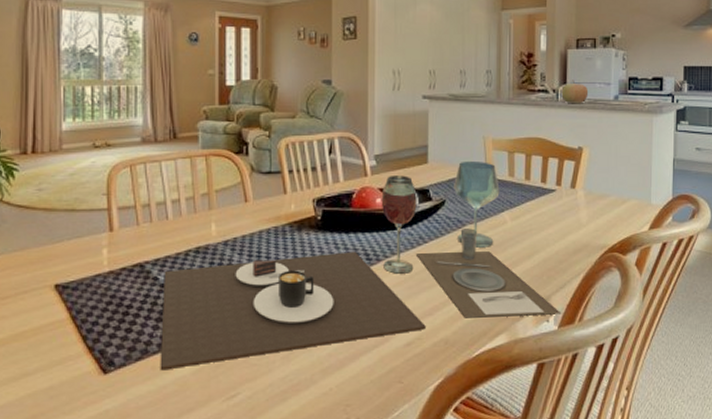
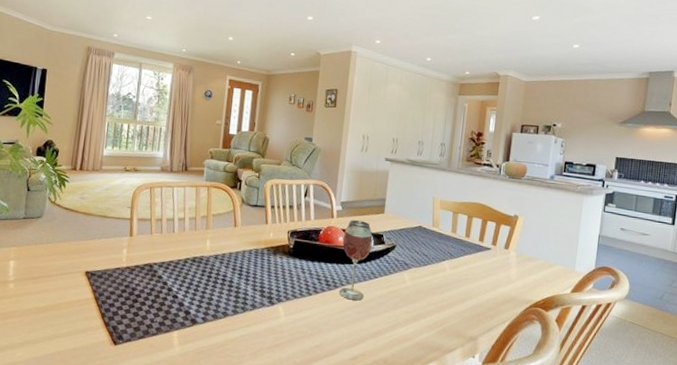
place setting: present [160,251,426,371] -> none [156,272,370,349]
place setting: present [417,228,562,318] -> none [367,270,486,353]
wine glass: present [454,160,500,248] -> none [403,215,443,289]

